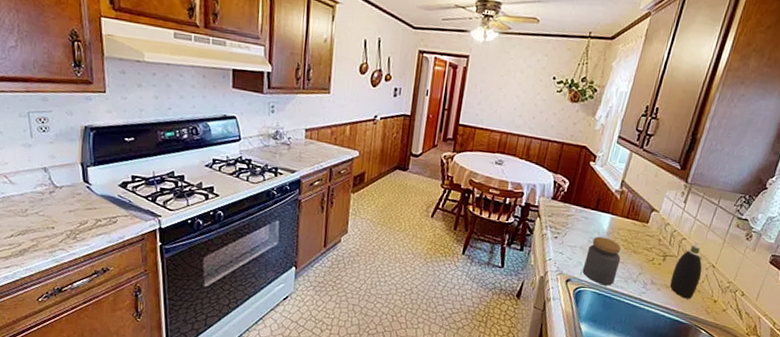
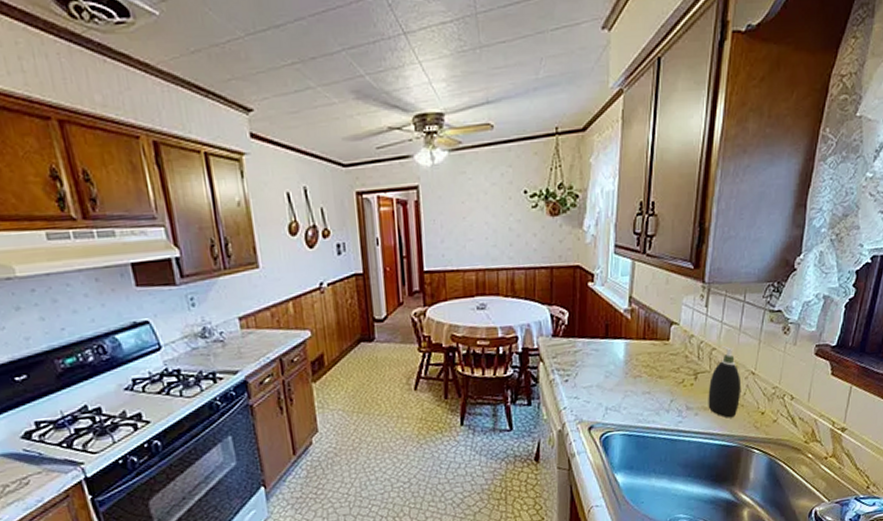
jar: present [582,236,621,286] -> none [604,367,646,425]

